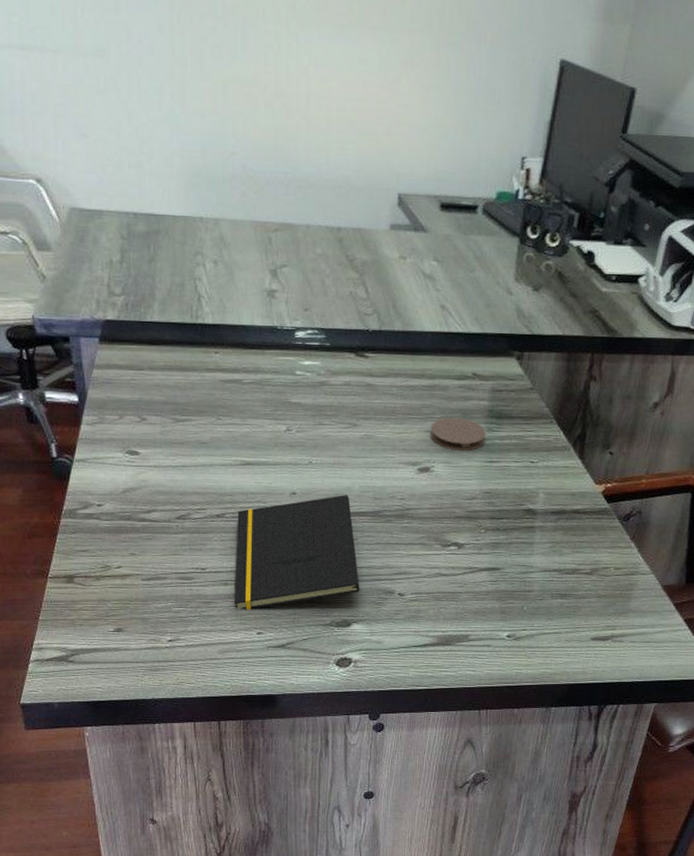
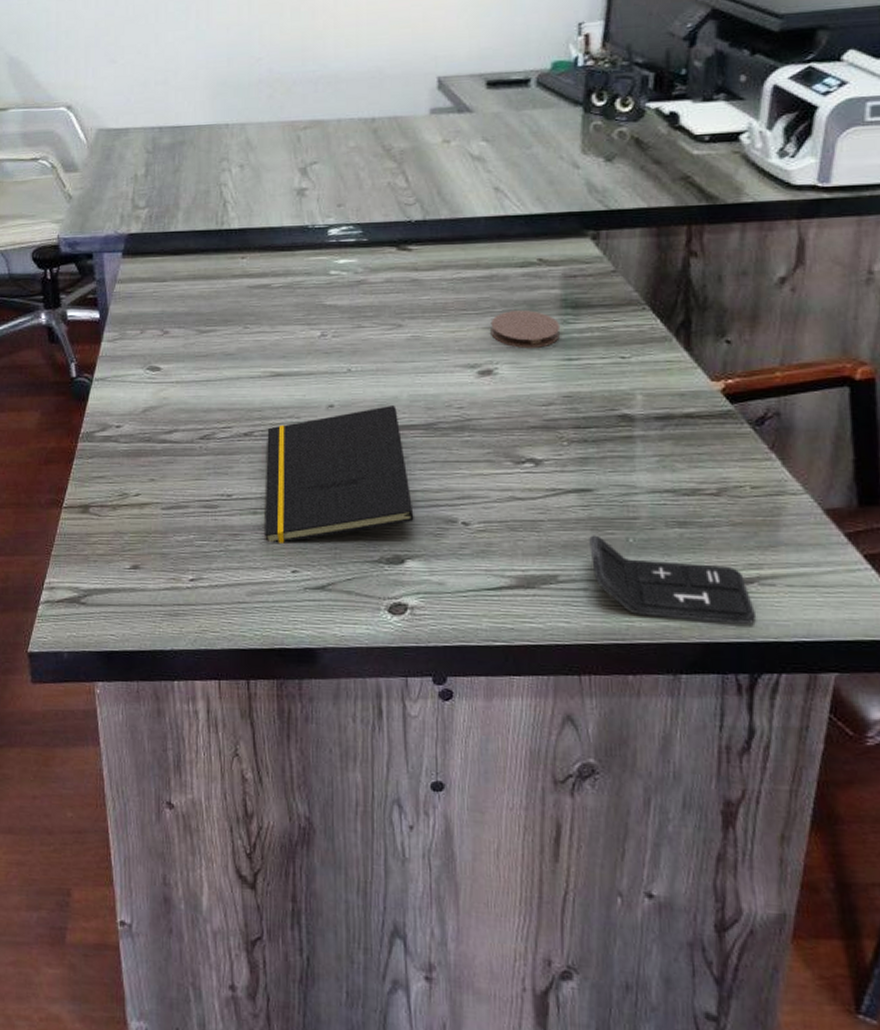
calculator: none [494,604,608,670] -> present [589,535,757,624]

